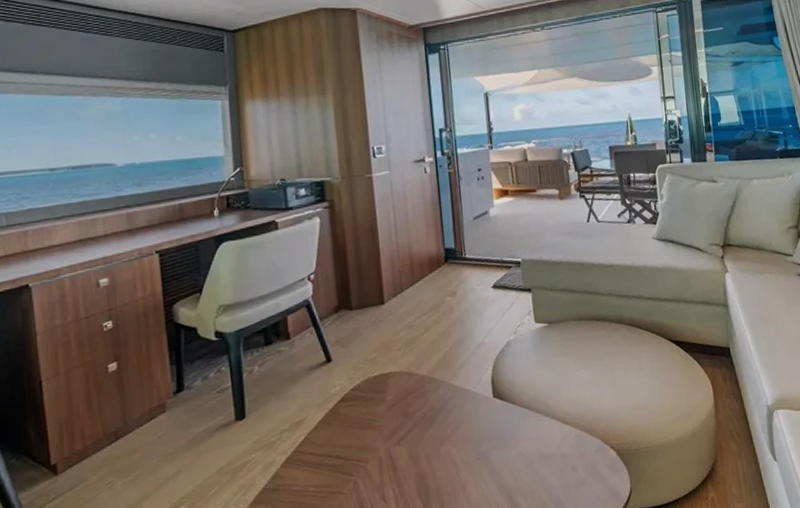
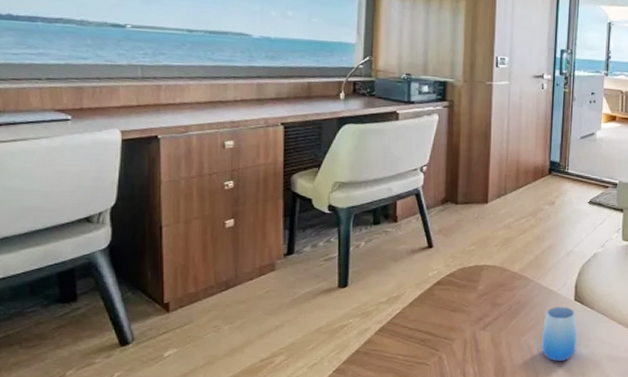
cup: none [463,405,504,470] -> present [541,306,578,362]

